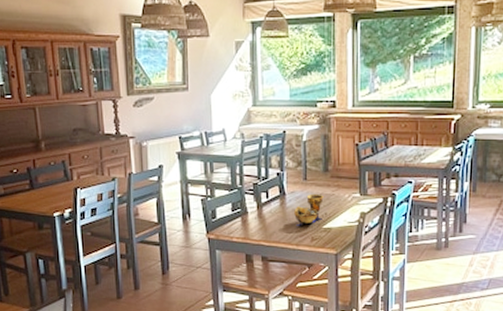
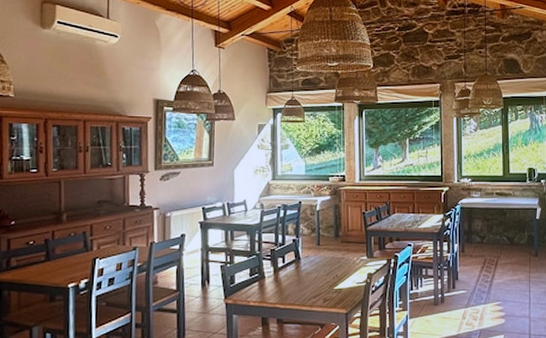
decorative bowl: present [294,195,324,226] -> none [308,258,335,288]

